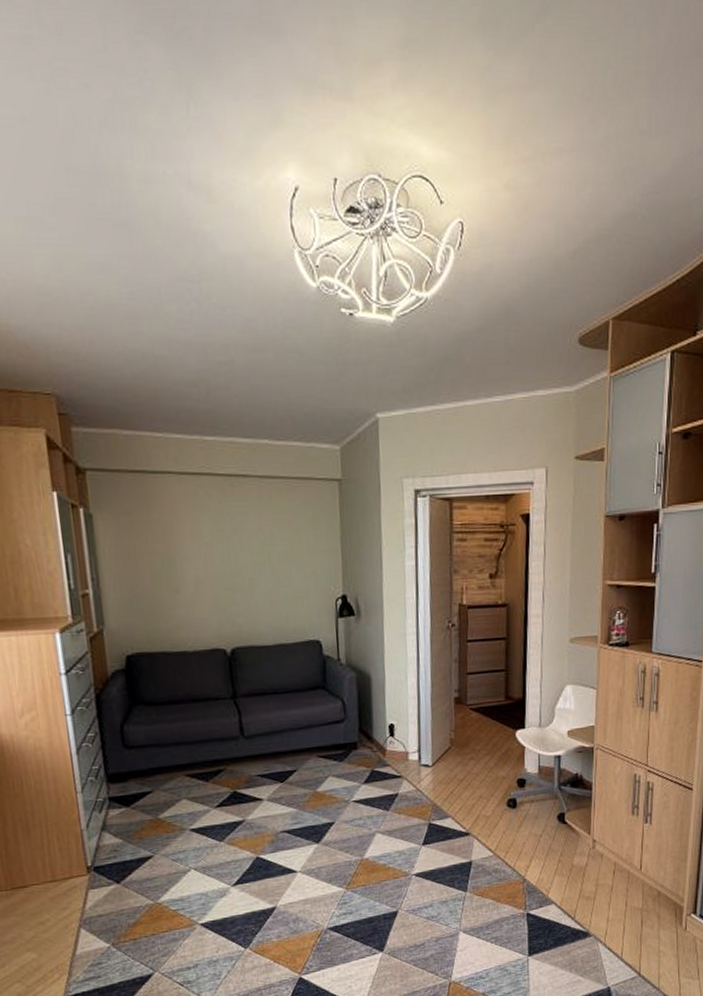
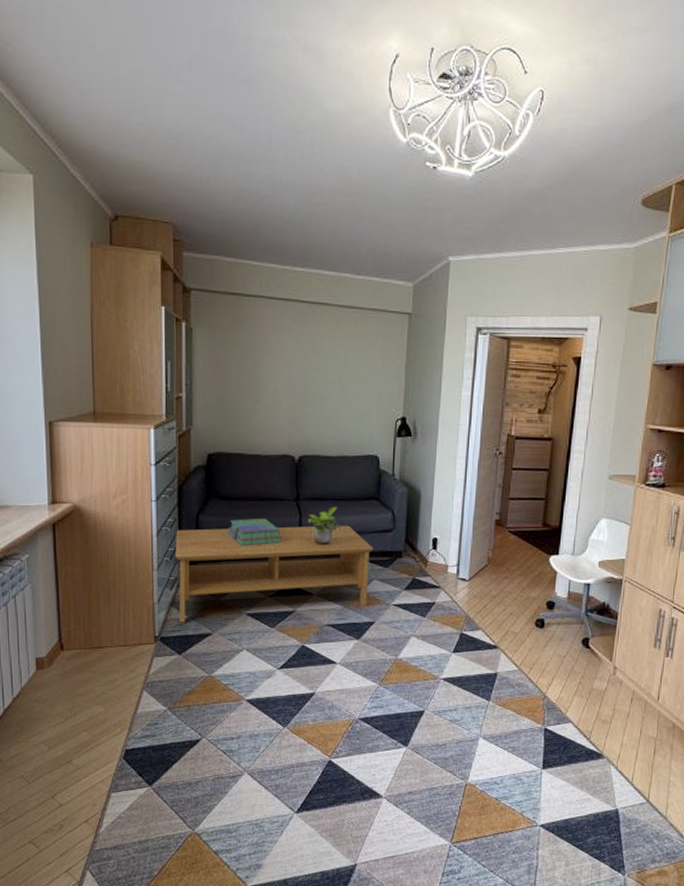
coffee table: none [98,720,325,849] -> present [176,525,374,623]
stack of books: none [158,721,222,756] -> present [227,518,283,546]
potted plant: none [249,700,286,744] -> present [308,506,341,544]

